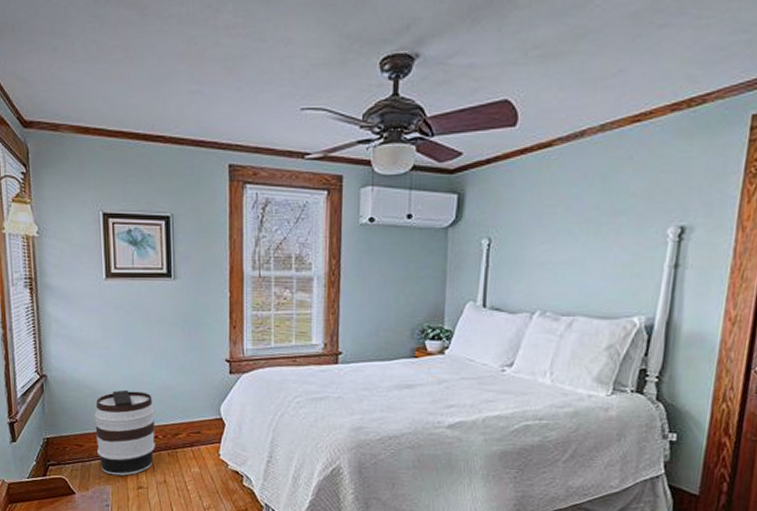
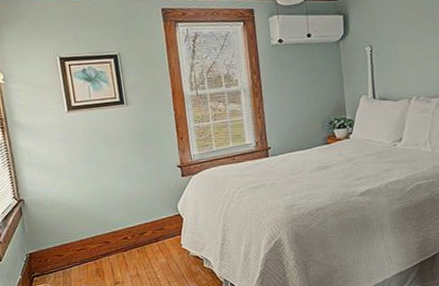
barrel: present [94,389,156,476] -> none [70,202,126,277]

